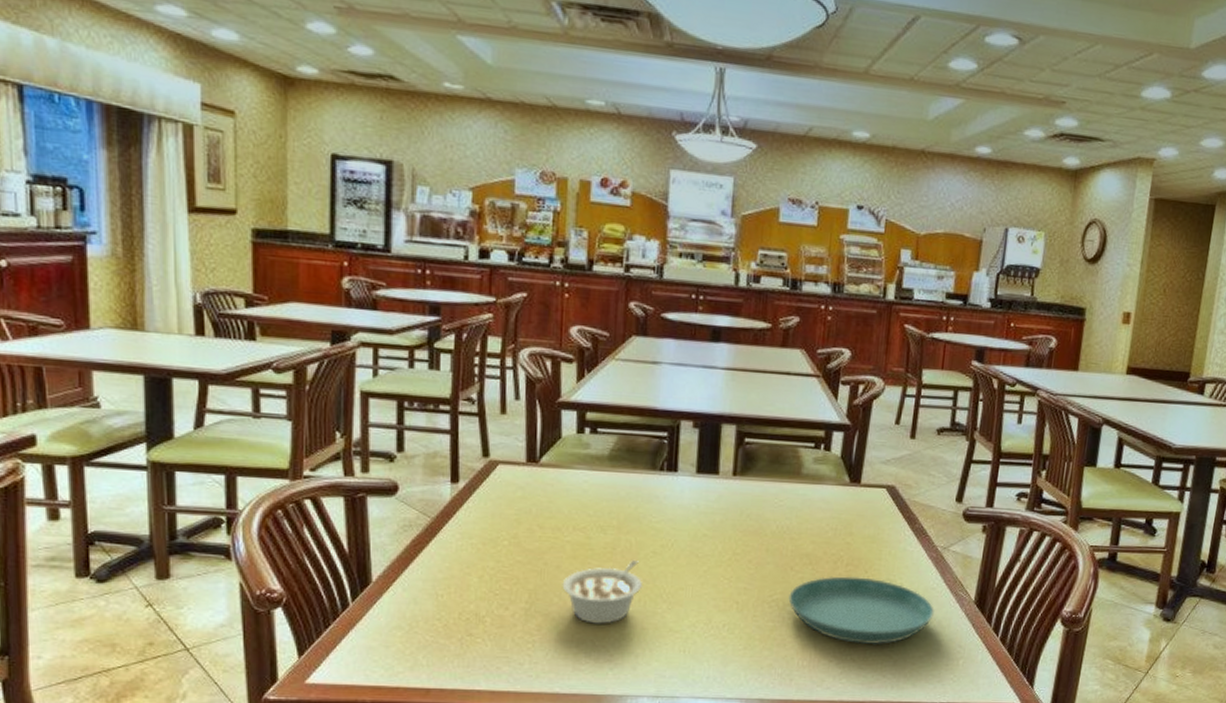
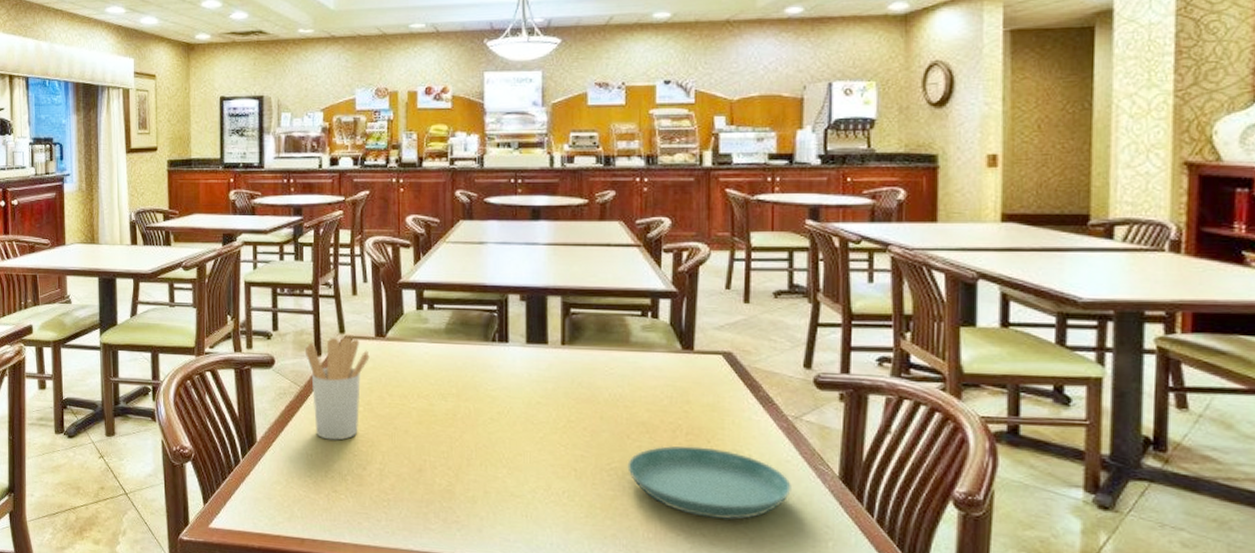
utensil holder: none [437,461,519,578] -> present [304,337,370,440]
legume: present [562,561,643,624] -> none [410,426,484,487]

